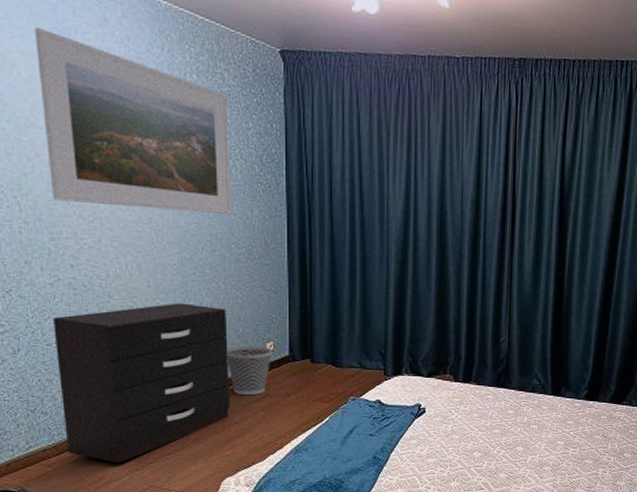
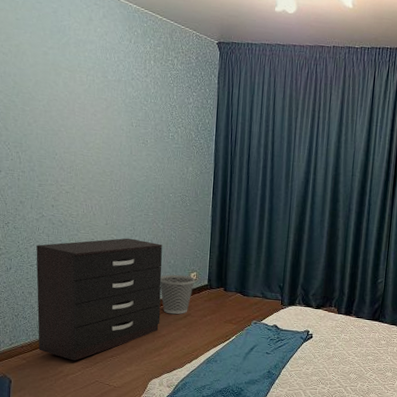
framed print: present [34,27,232,214] -> none [40,25,176,170]

